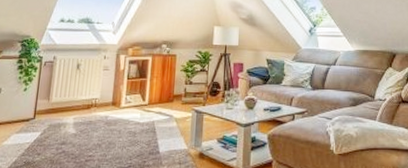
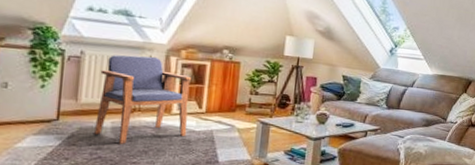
armchair: none [60,56,136,138] -> present [94,54,191,144]

